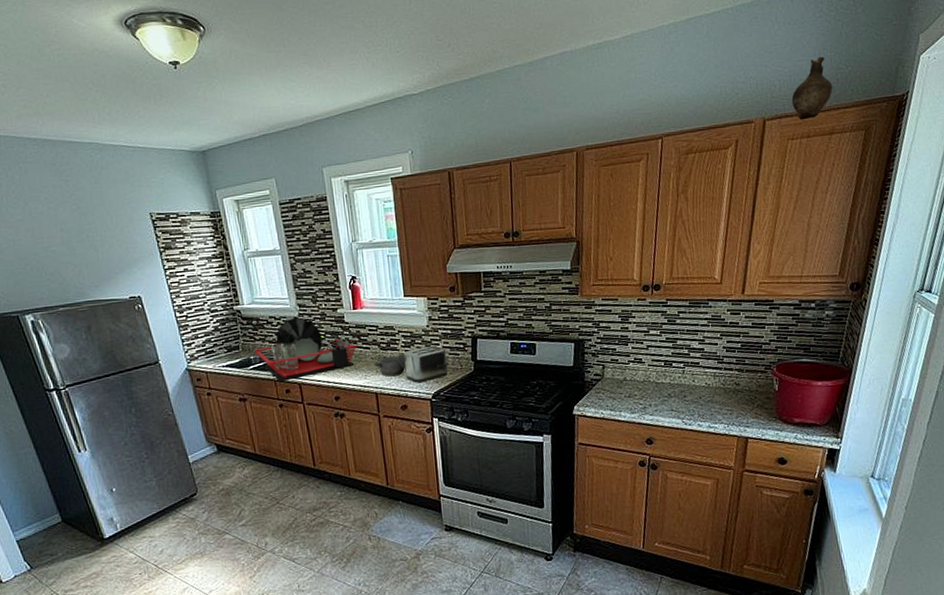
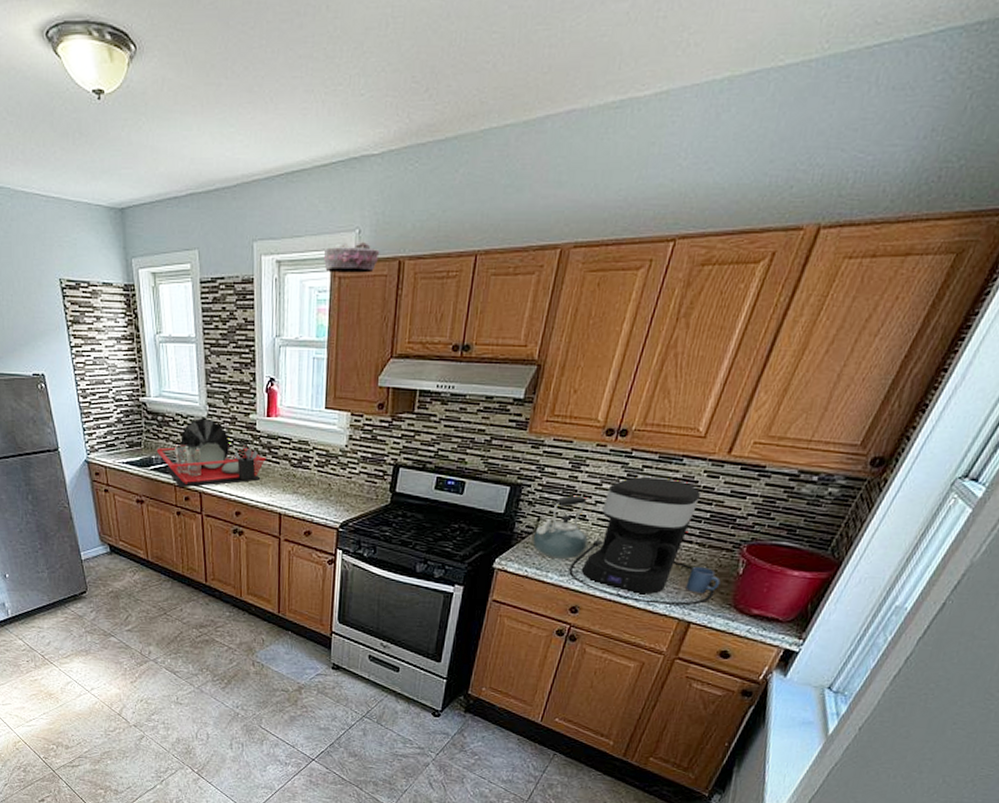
cooking pot: present [374,354,406,377] -> none [282,474,316,498]
decorative basket: none [385,159,431,186] -> present [324,241,380,273]
toaster: present [402,345,448,383] -> none [314,468,363,509]
kettle: none [602,343,650,399] -> present [532,495,589,559]
coffee maker: none [638,319,760,427] -> present [569,477,714,606]
mug: none [736,388,763,412] -> present [685,566,721,594]
ceramic jug: present [791,56,833,120] -> none [863,141,931,232]

